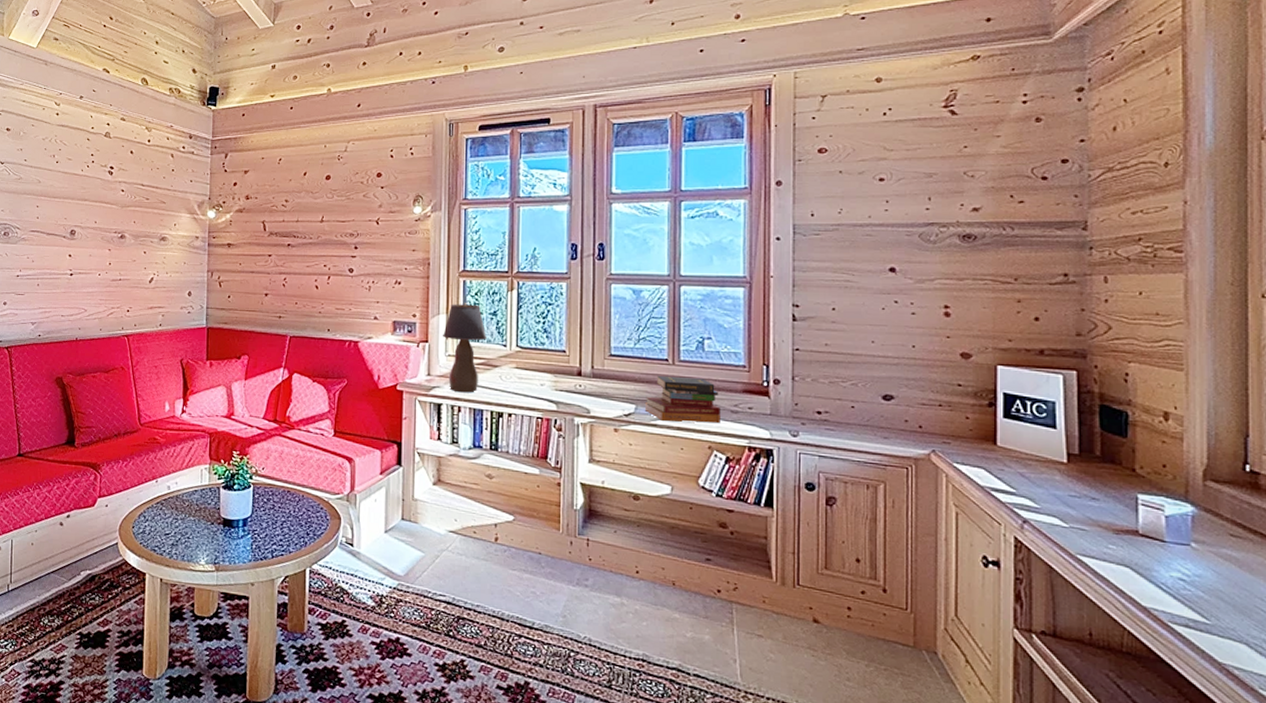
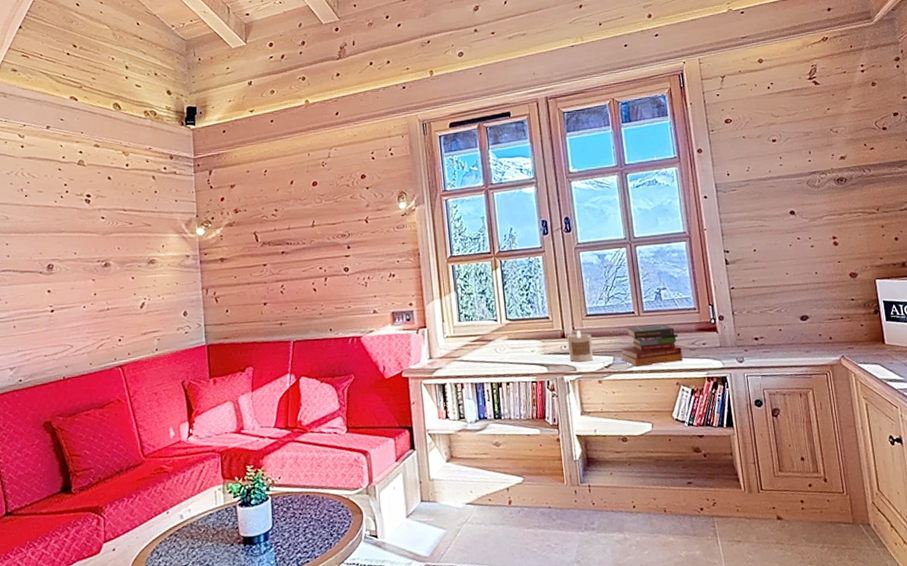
table lamp: present [443,303,488,393] -> none [439,286,480,371]
candle: none [583,370,613,407] -> present [566,330,594,363]

